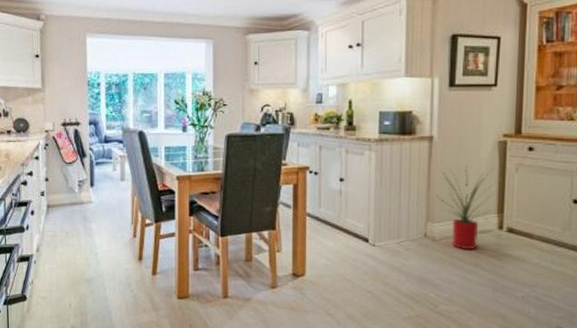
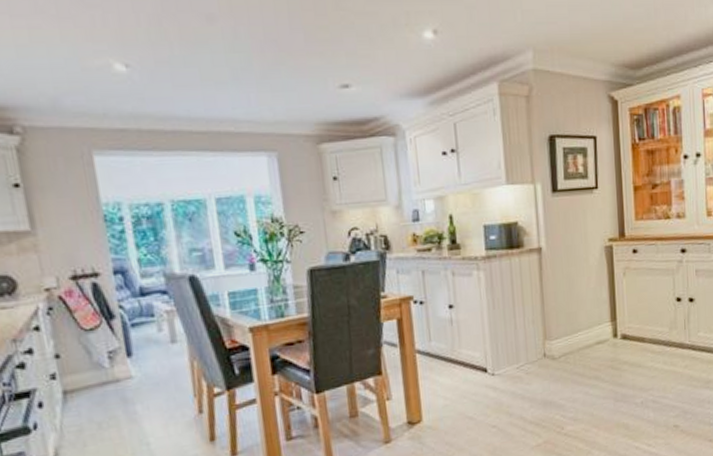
house plant: present [437,165,502,250] -> none [551,274,613,365]

